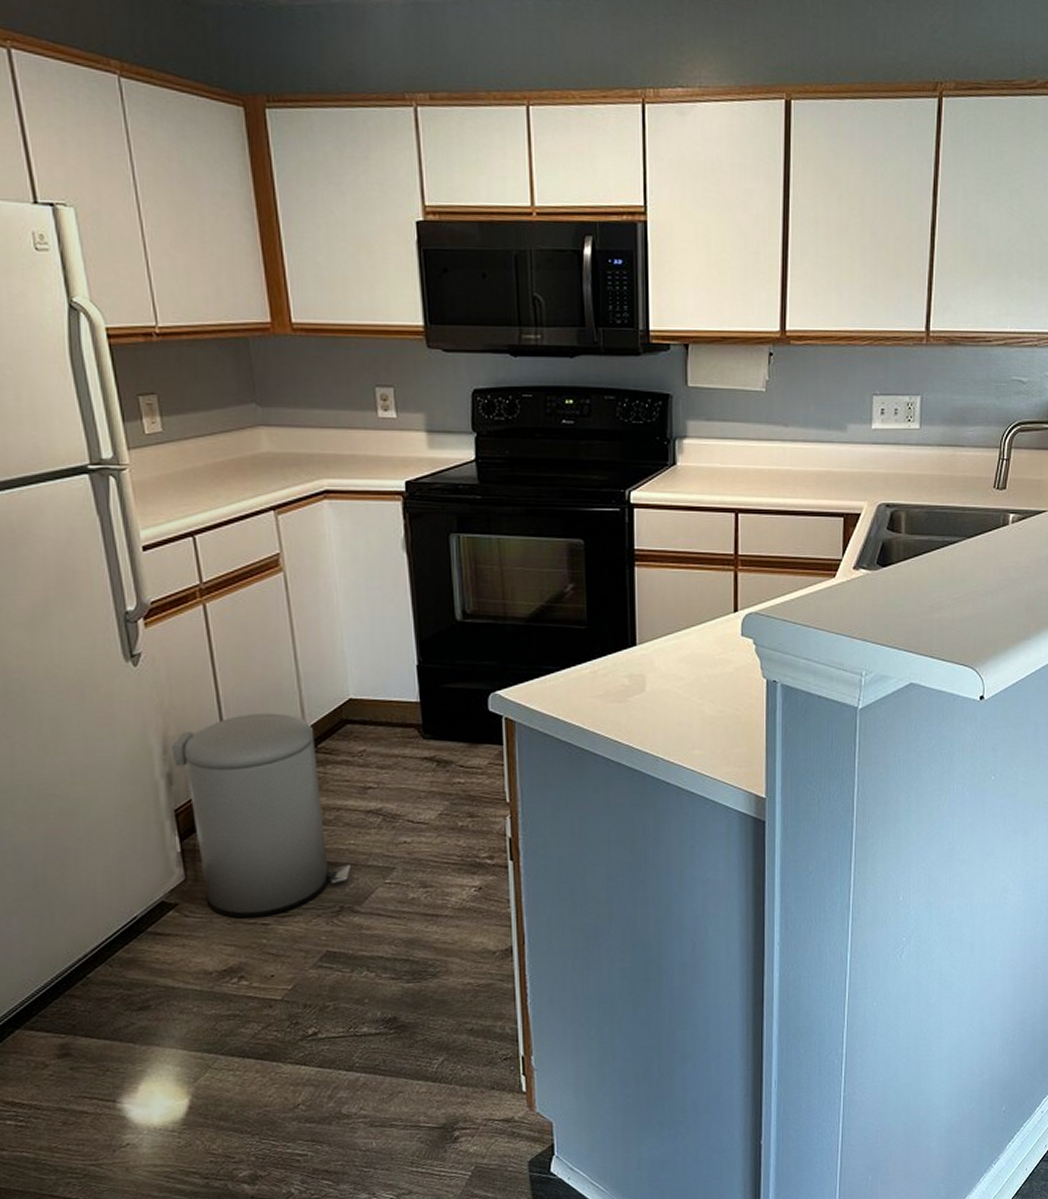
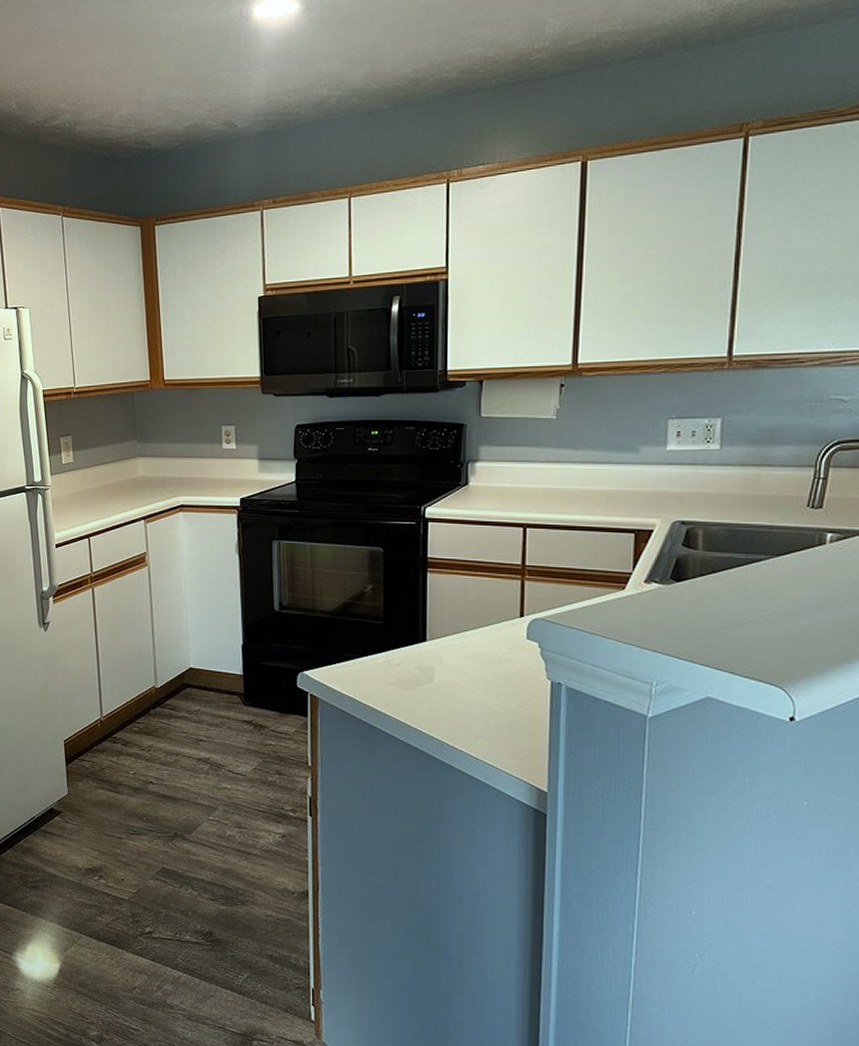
pedal bin: present [171,713,352,919] -> none [65,673,185,833]

